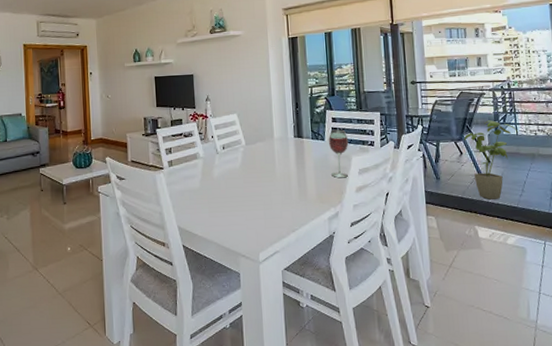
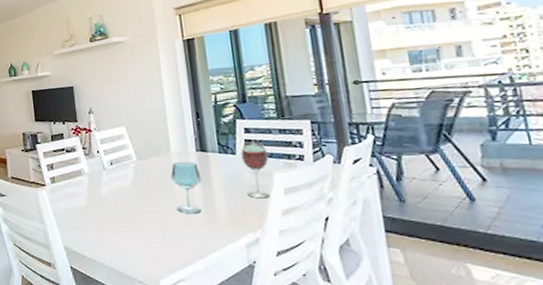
wine glass: none [273,146,297,193] -> present [170,162,202,214]
house plant: present [464,120,519,200] -> none [441,126,533,230]

